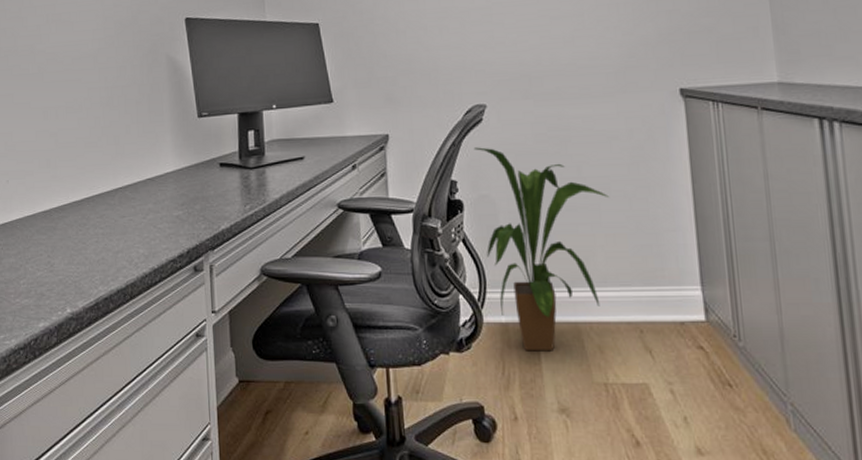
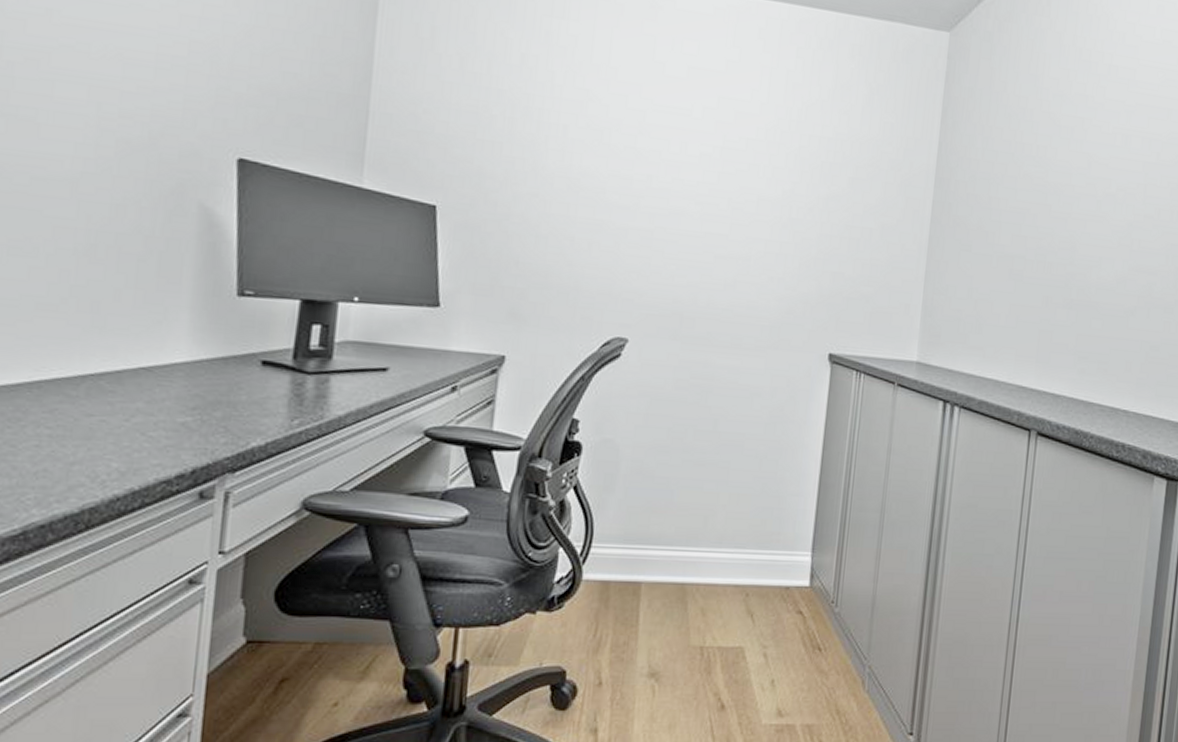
house plant: present [473,147,609,352] -> none [599,385,740,613]

